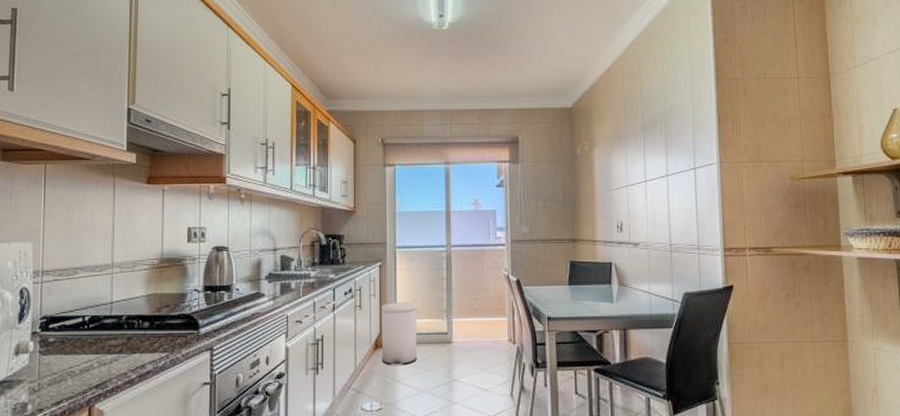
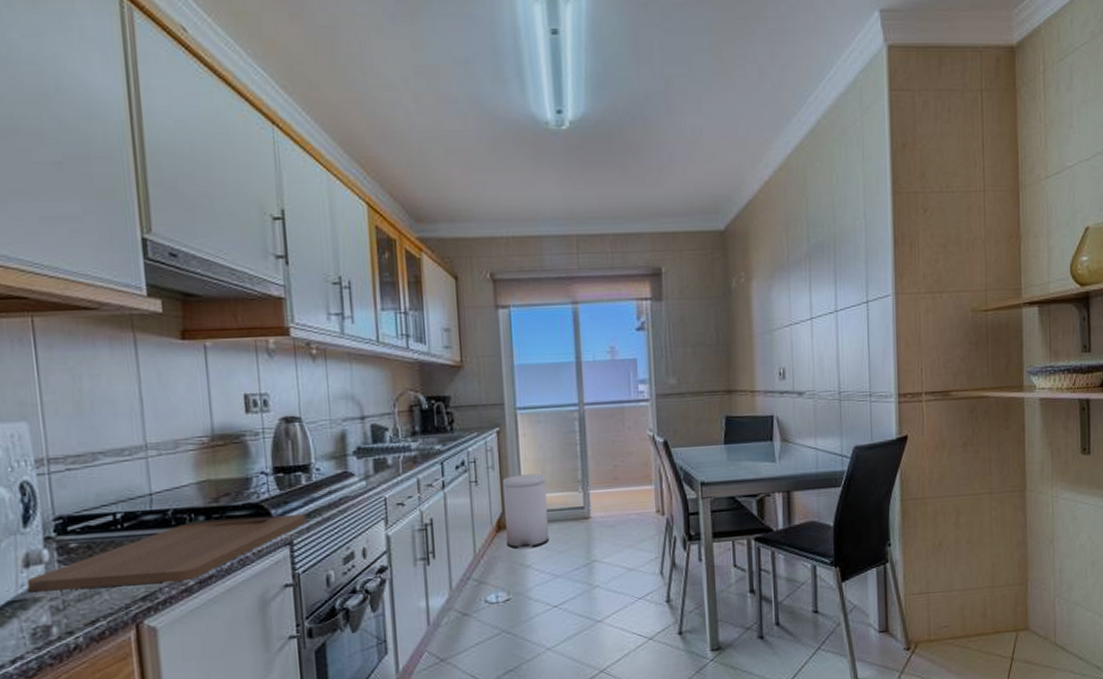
cutting board: none [15,325,225,375] -> present [26,515,307,593]

